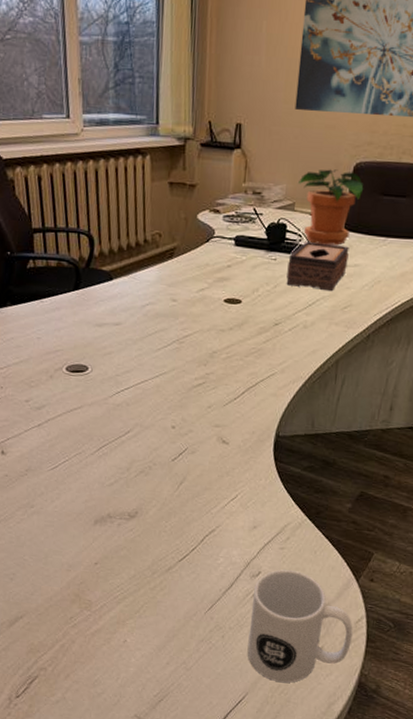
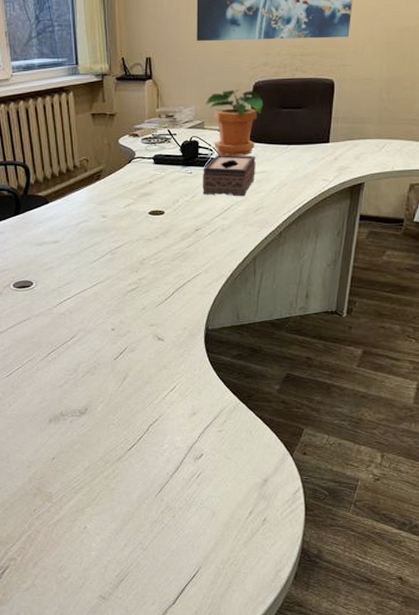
mug: present [247,569,353,683] -> none [197,450,292,554]

